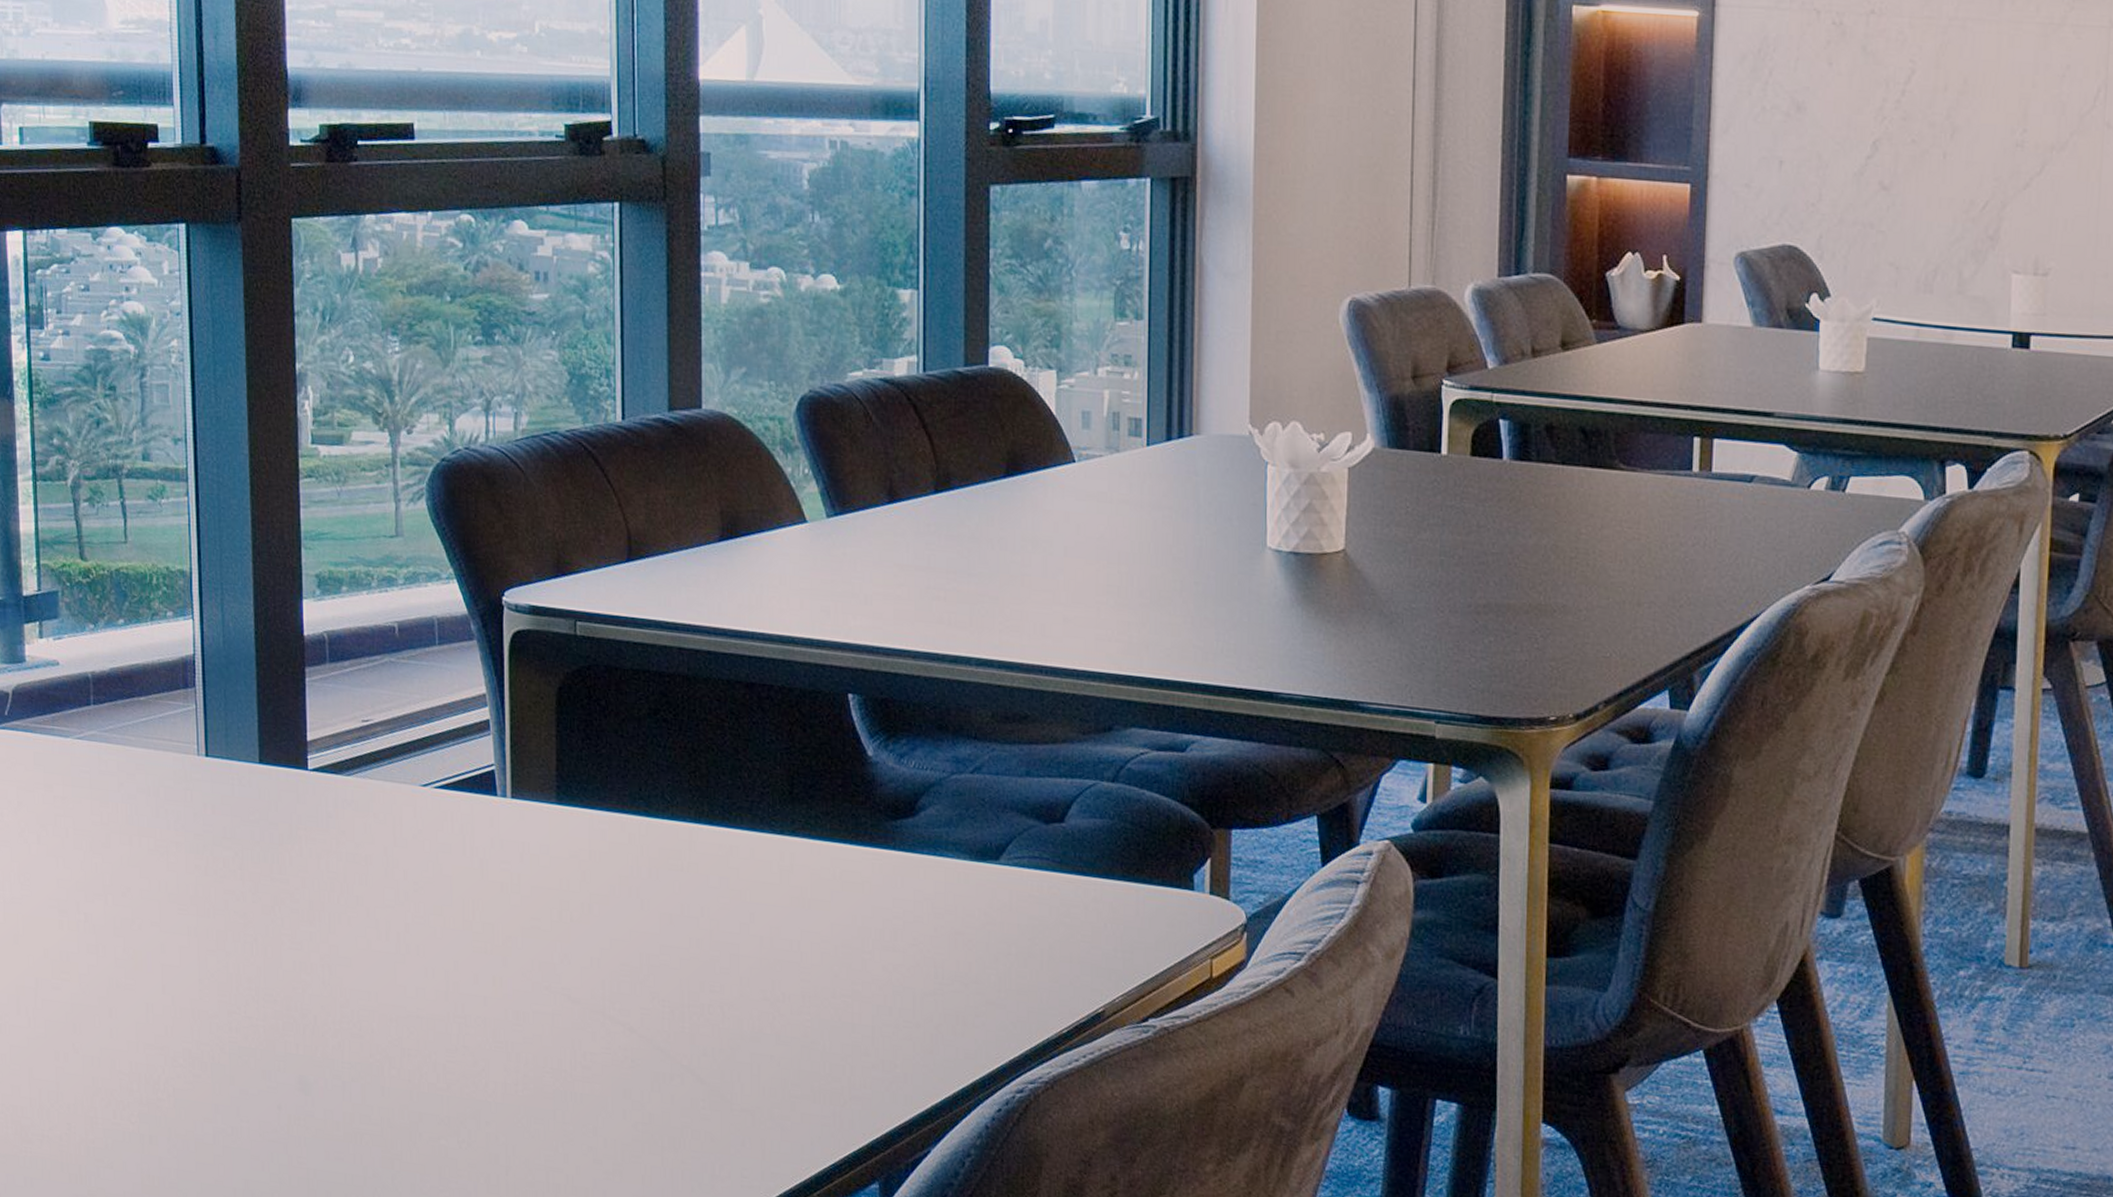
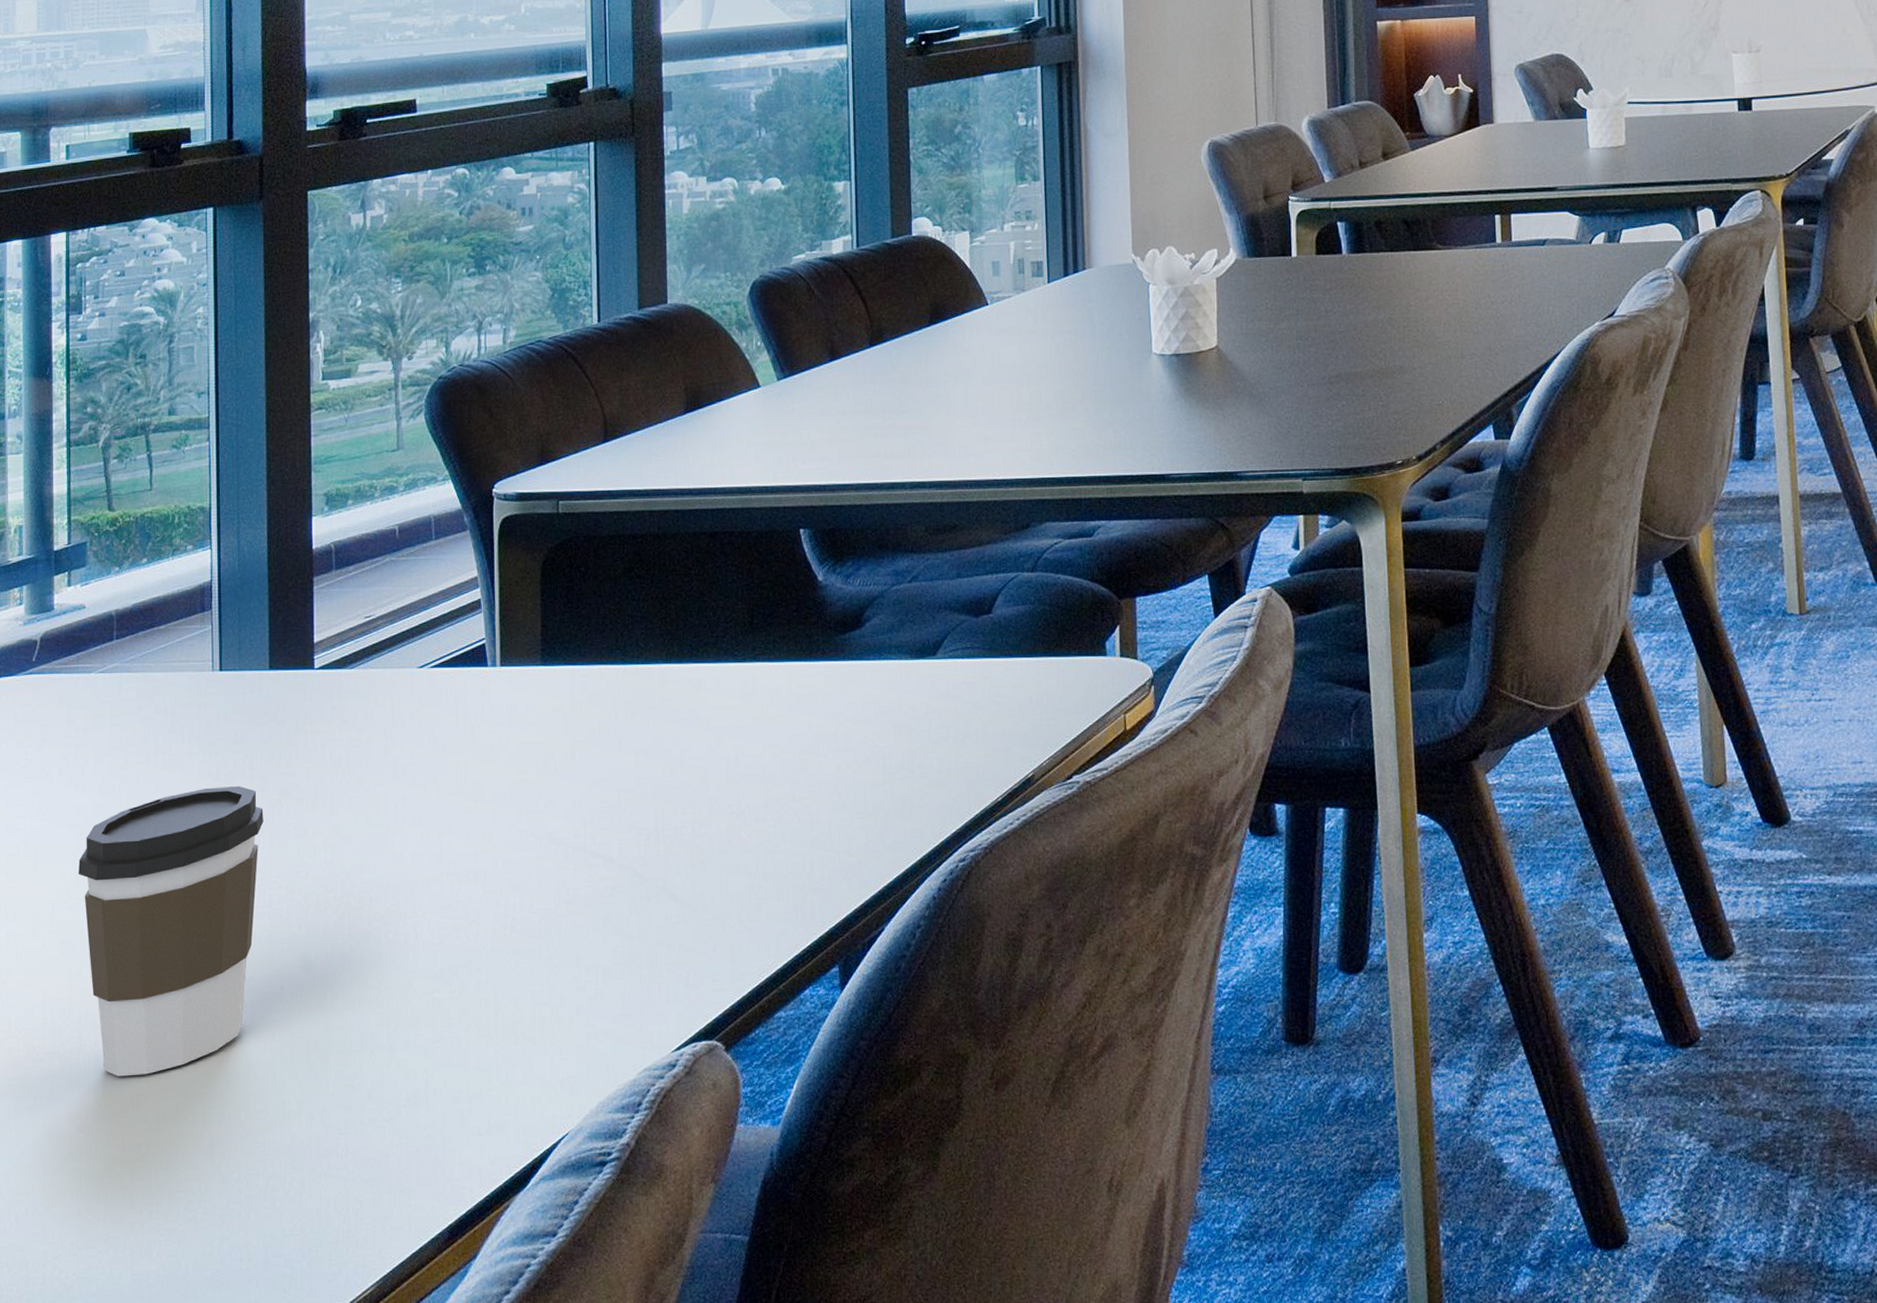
coffee cup: none [61,882,256,1175] -> present [78,786,264,1077]

